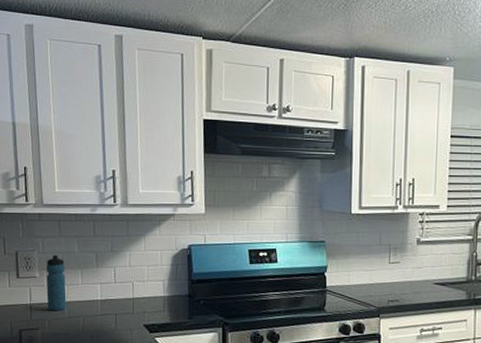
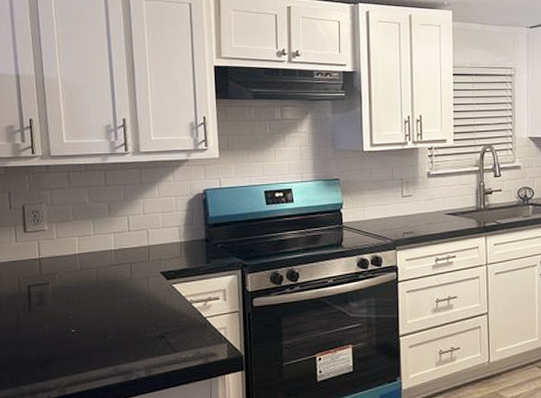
water bottle: present [46,255,67,311] -> none [56,207,78,264]

